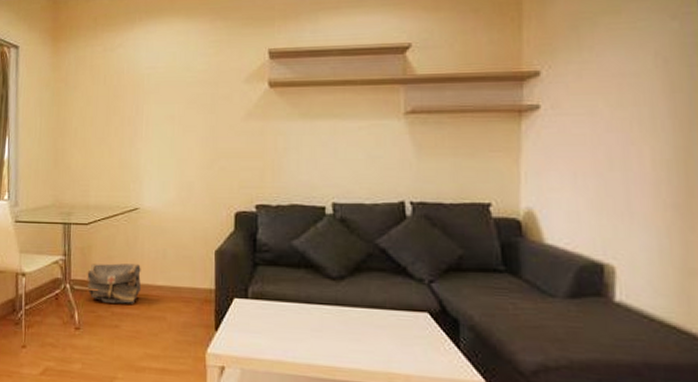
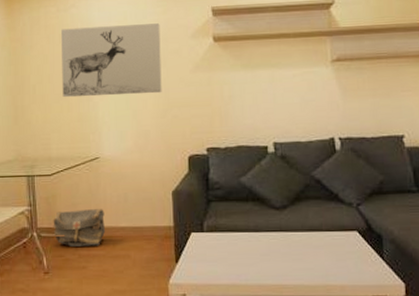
wall art: none [104,66,211,143] -> present [61,23,162,98]

